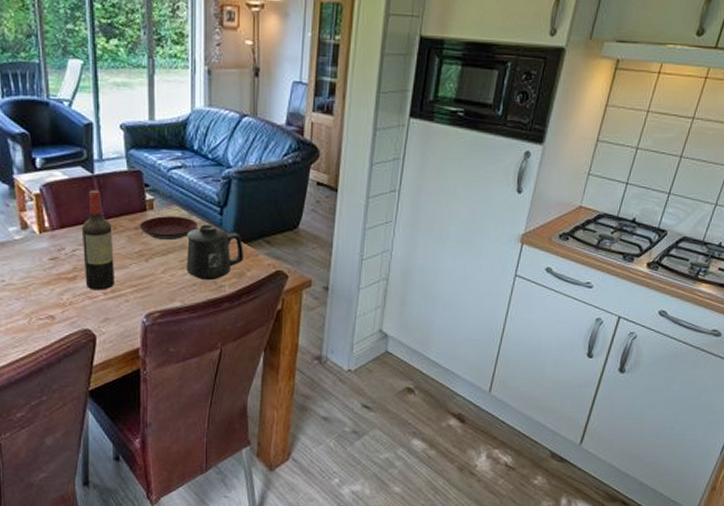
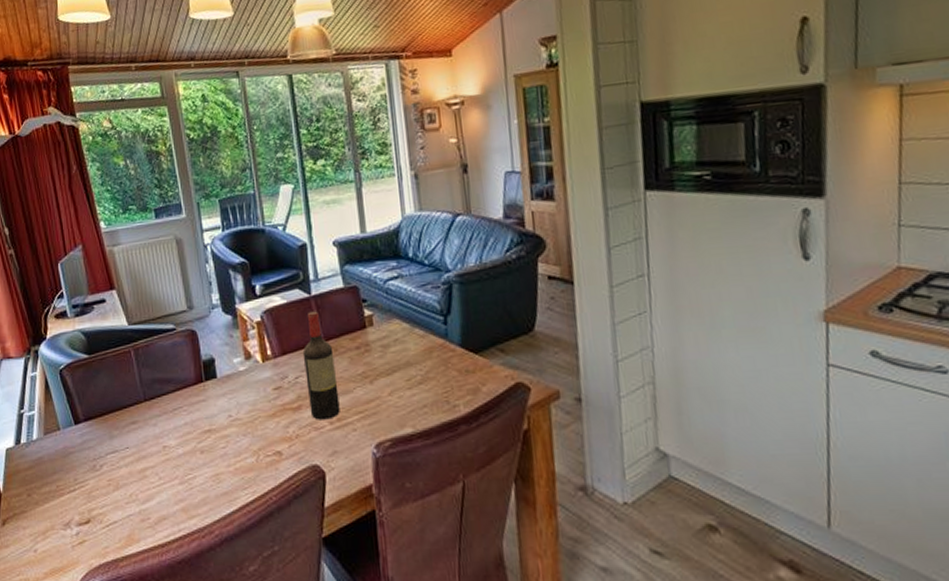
plate: present [139,216,198,241] -> none [360,330,422,359]
mug: present [186,224,243,281] -> none [410,336,476,401]

